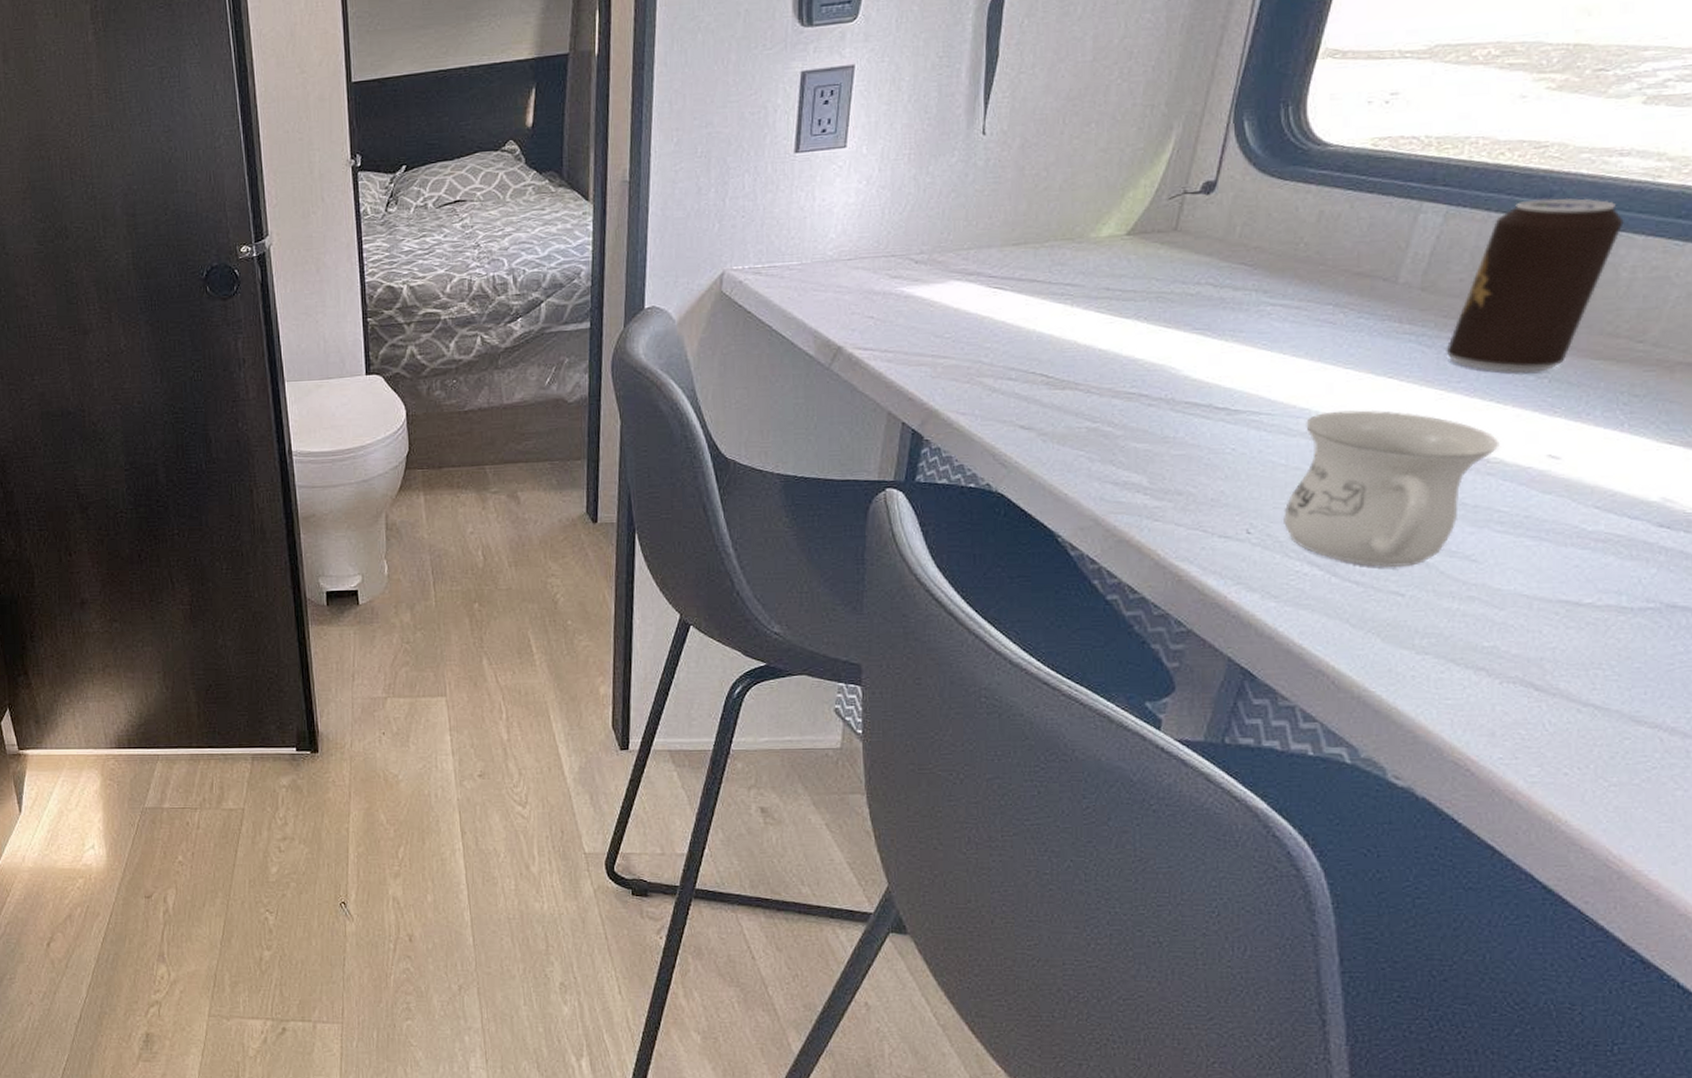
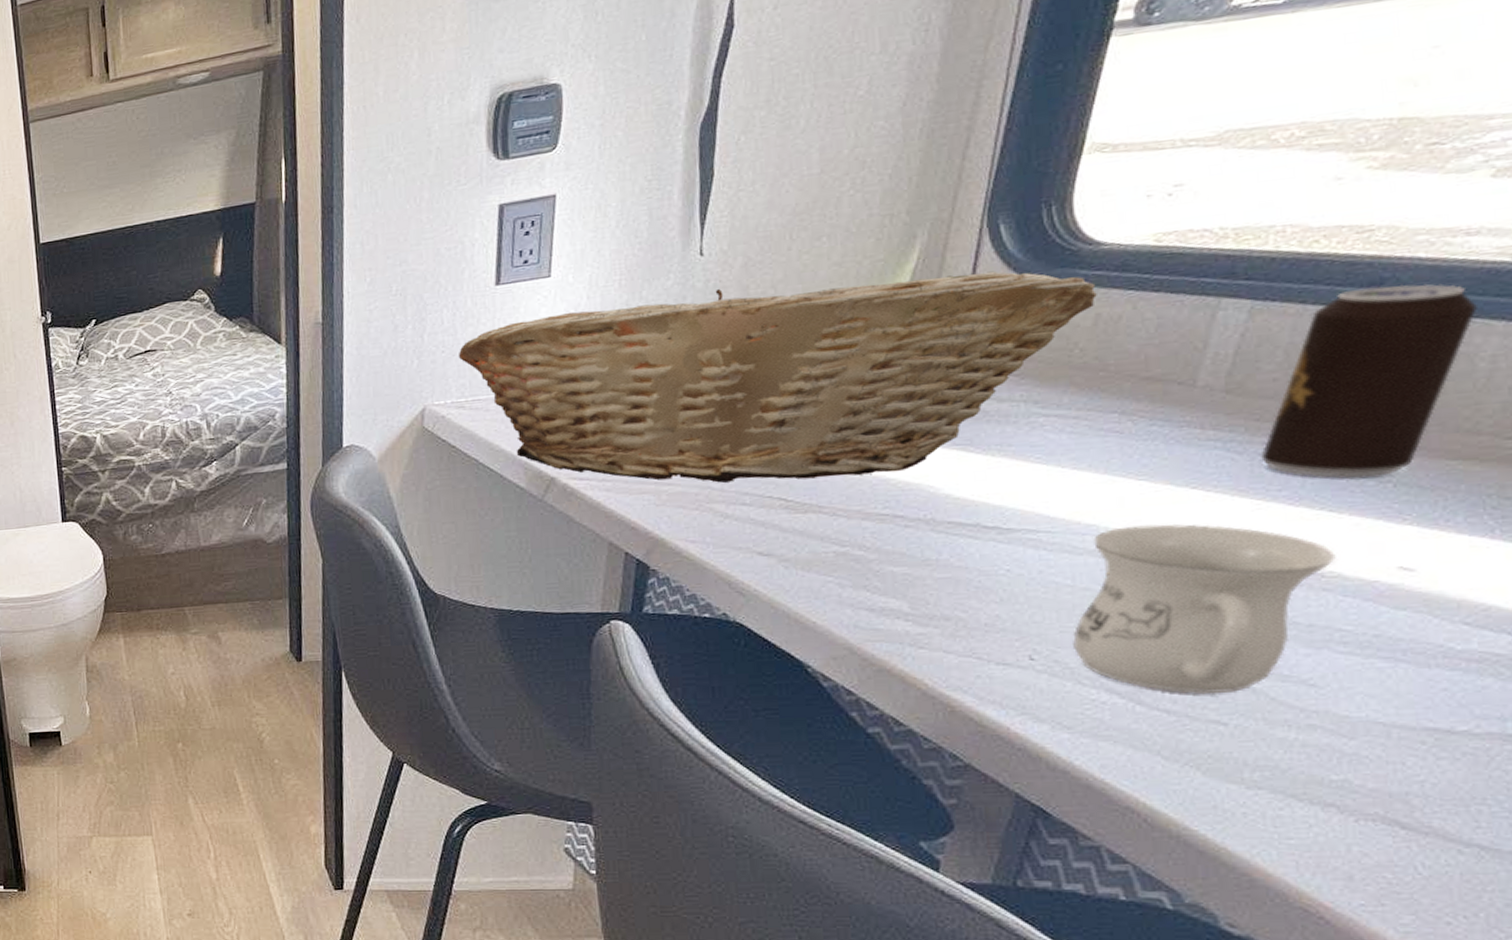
fruit basket: none [757,165,1322,357] -> present [458,271,1097,483]

